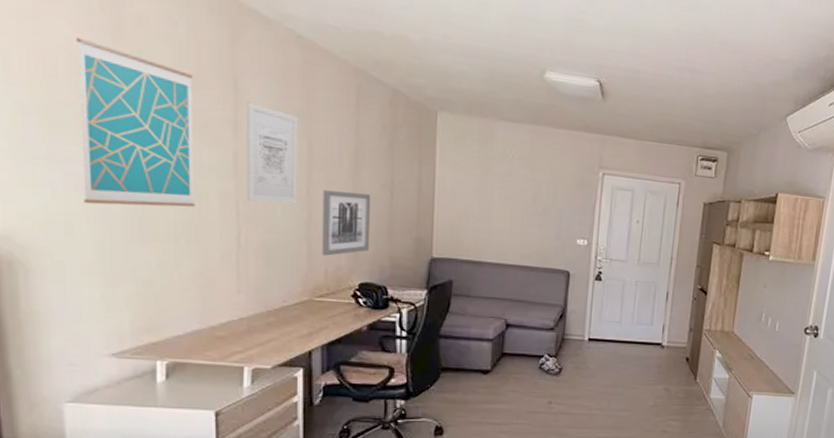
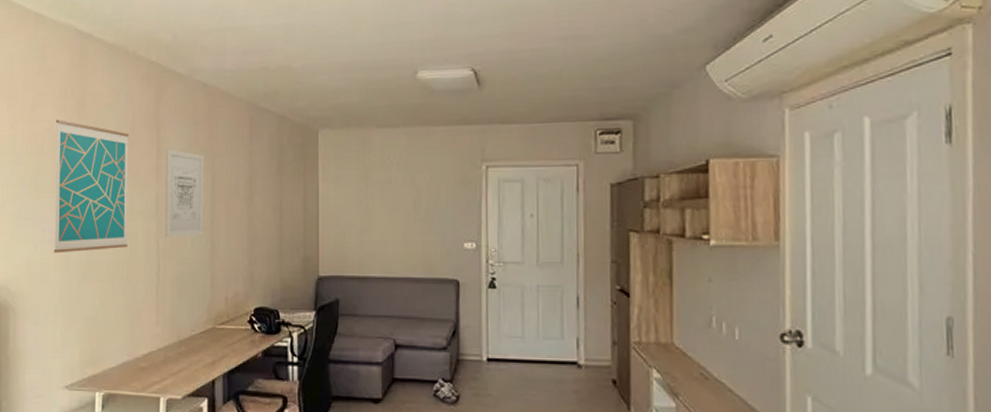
wall art: present [322,190,372,256] -> none [223,219,264,283]

